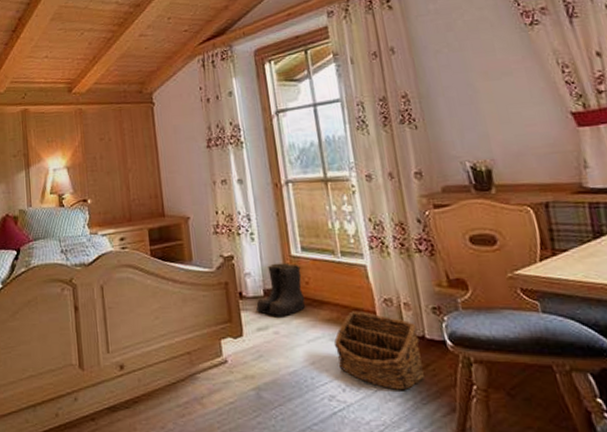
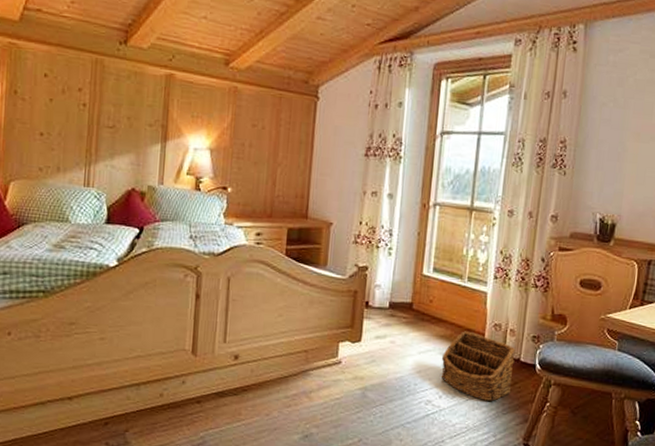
boots: present [256,262,306,316] -> none [379,279,429,328]

